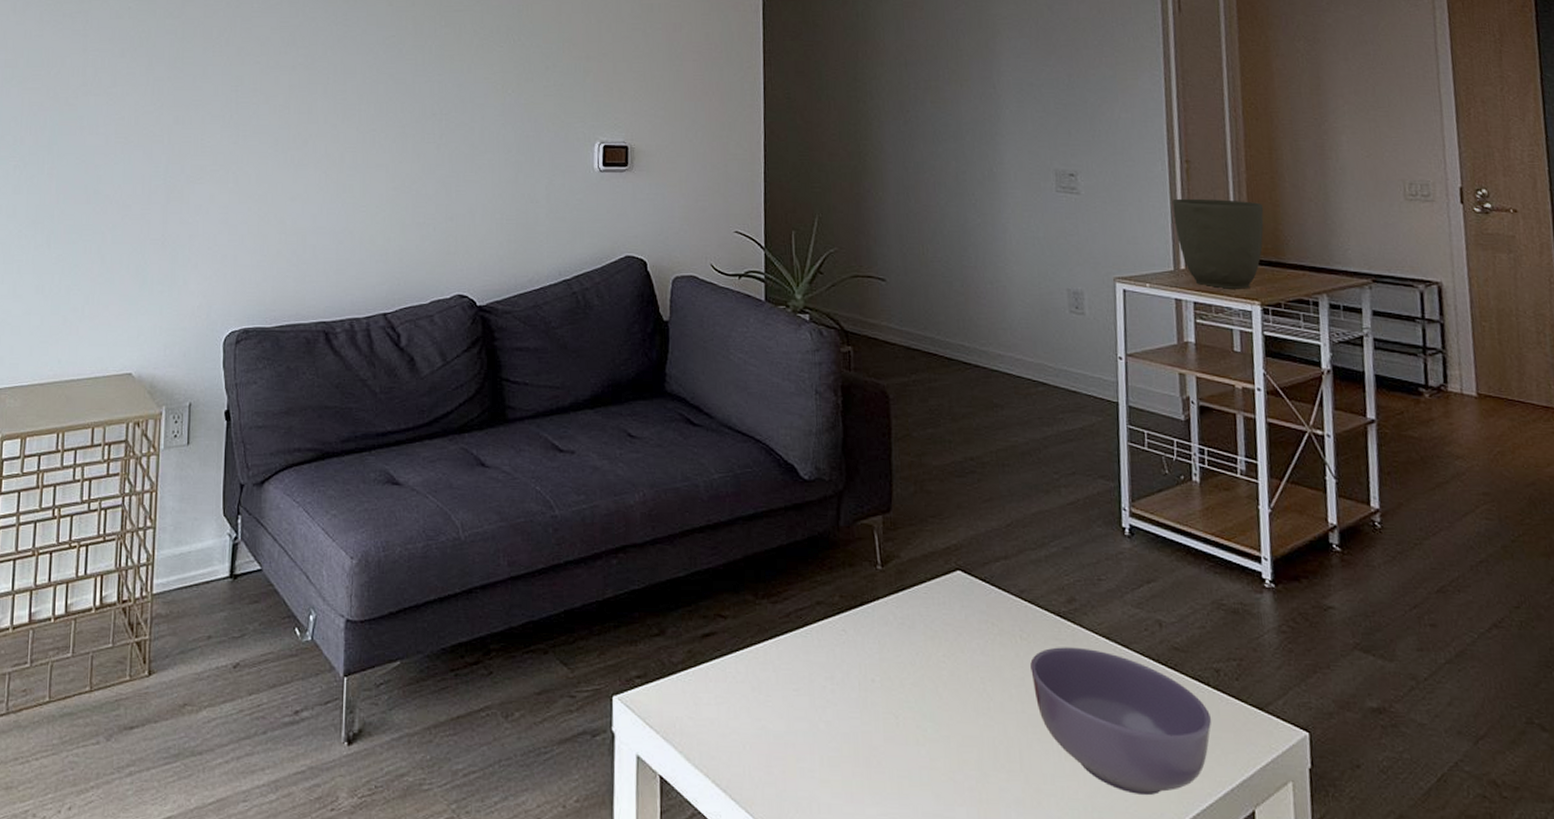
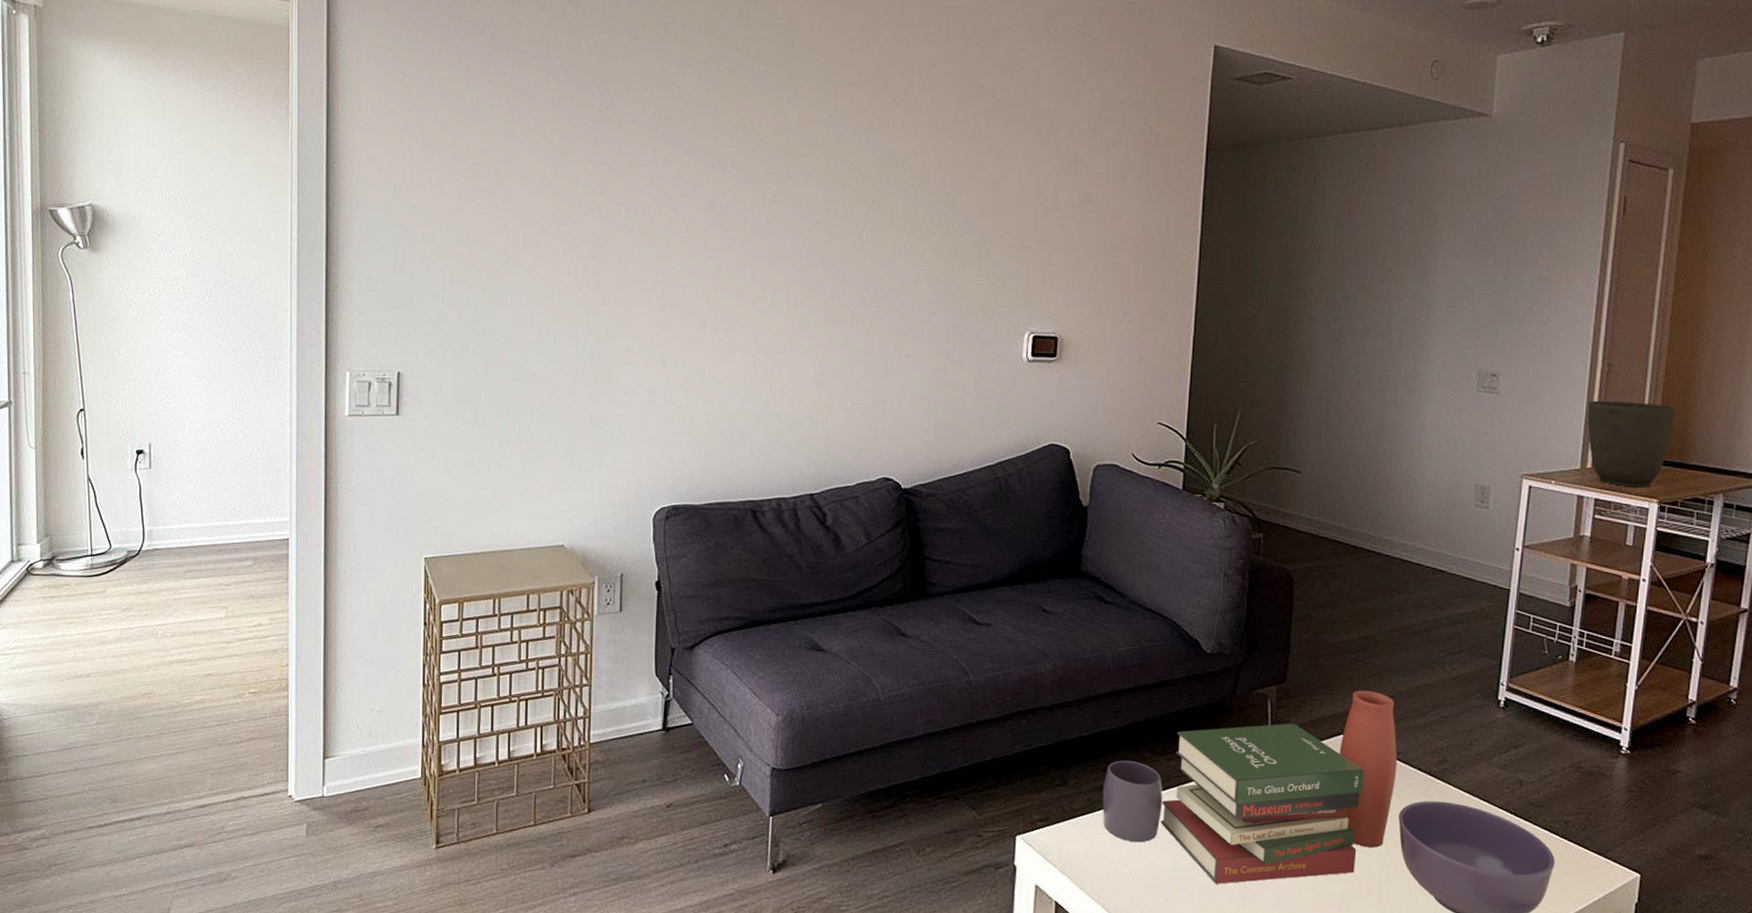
mug: none [704,604,771,702] -> present [1102,760,1163,843]
books: none [769,558,989,751] -> present [1160,723,1364,884]
vase: none [957,518,1023,704] -> present [1339,690,1398,848]

